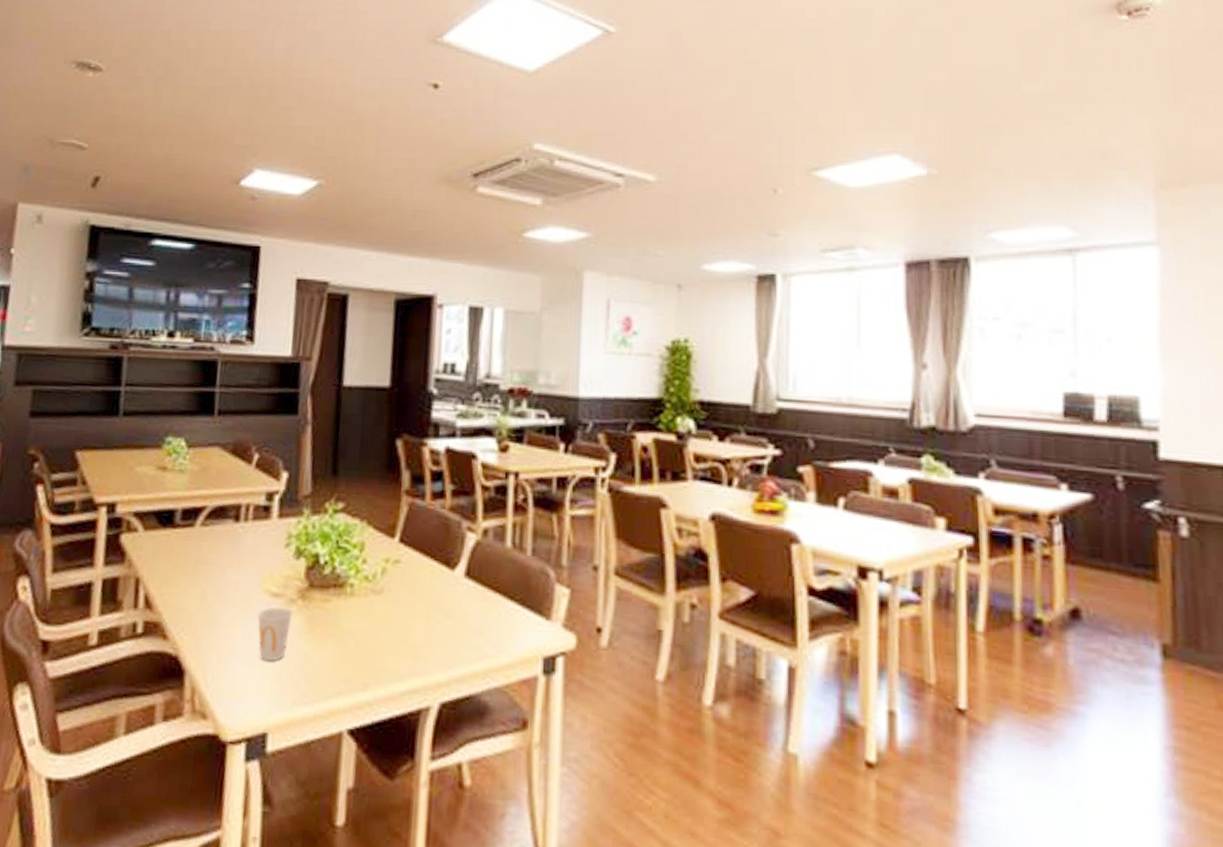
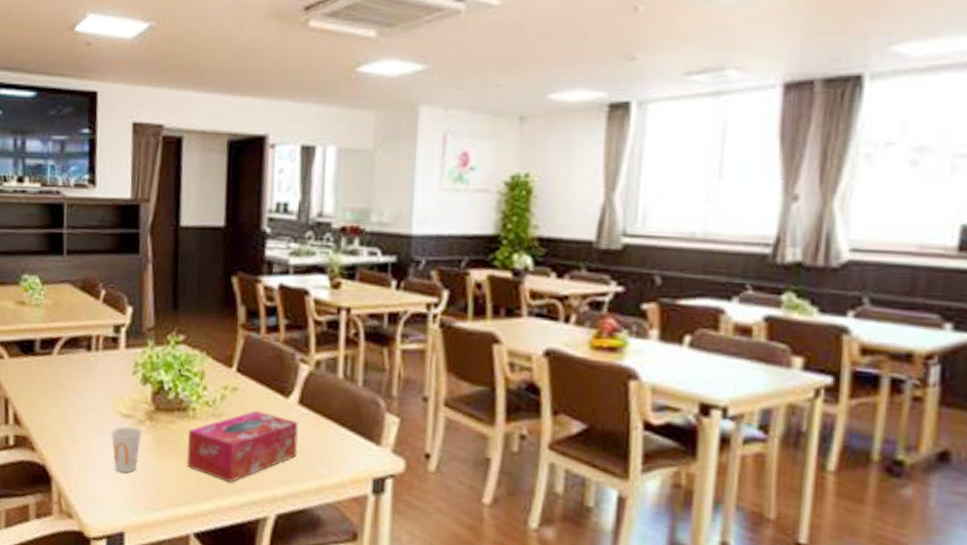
tissue box: none [341,585,465,668] -> present [186,411,298,482]

